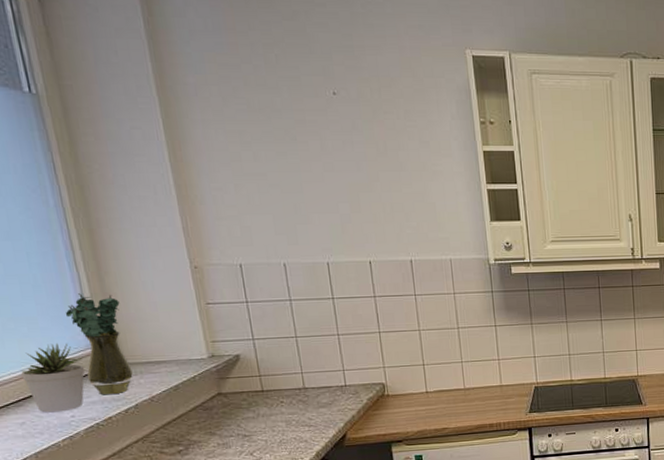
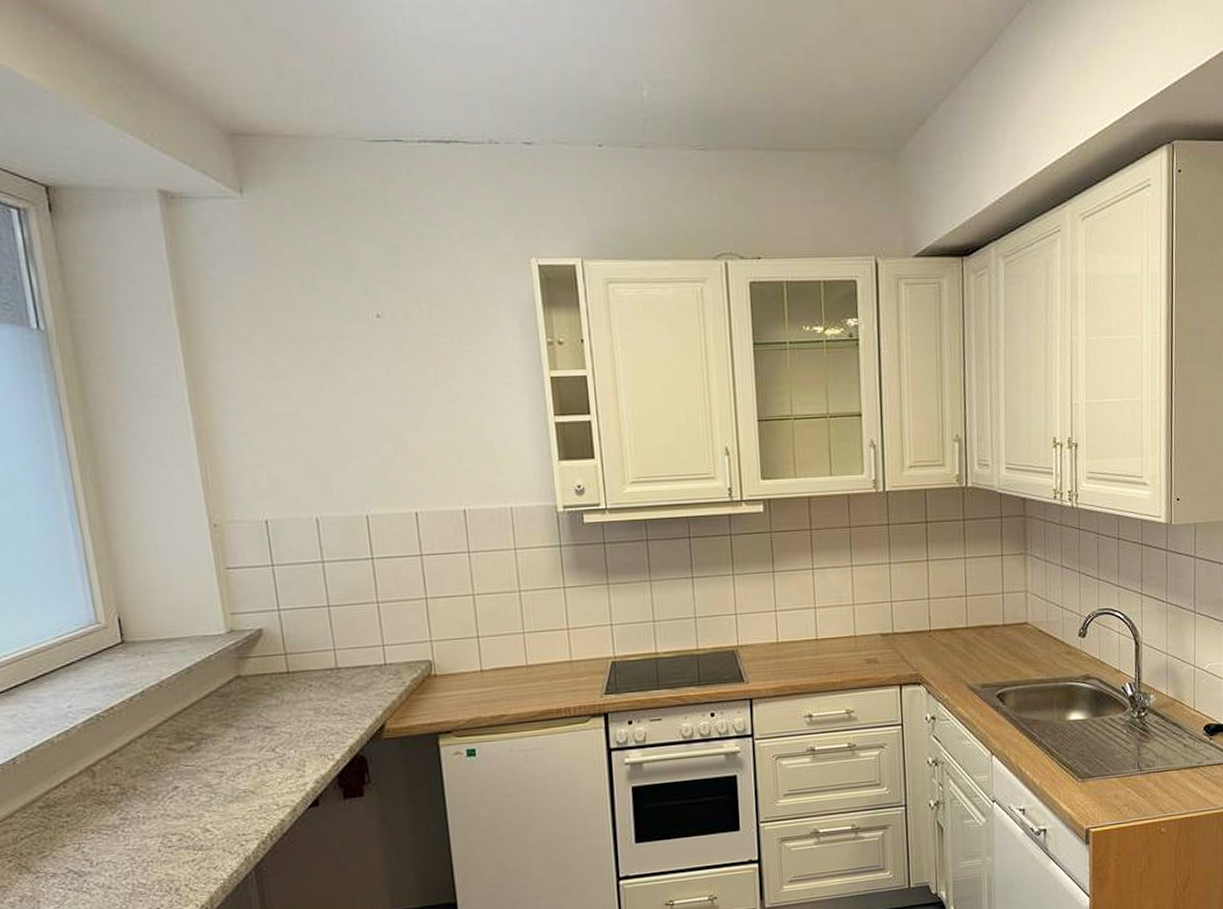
potted plant: present [21,343,85,413] -> none [14,619,86,703]
vase: present [65,293,133,395] -> none [66,560,140,681]

